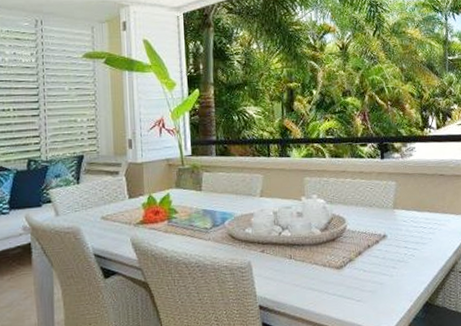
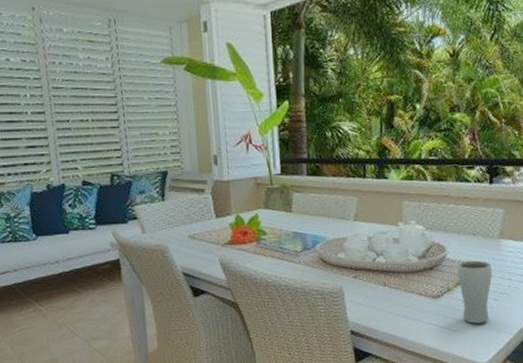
drinking glass: none [357,230,390,293] -> present [458,260,493,324]

